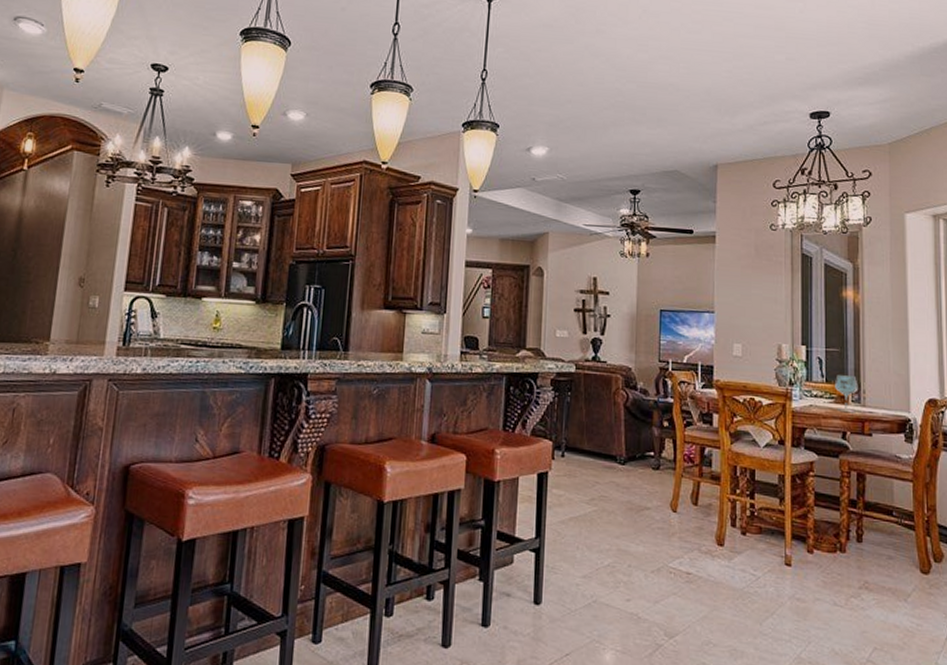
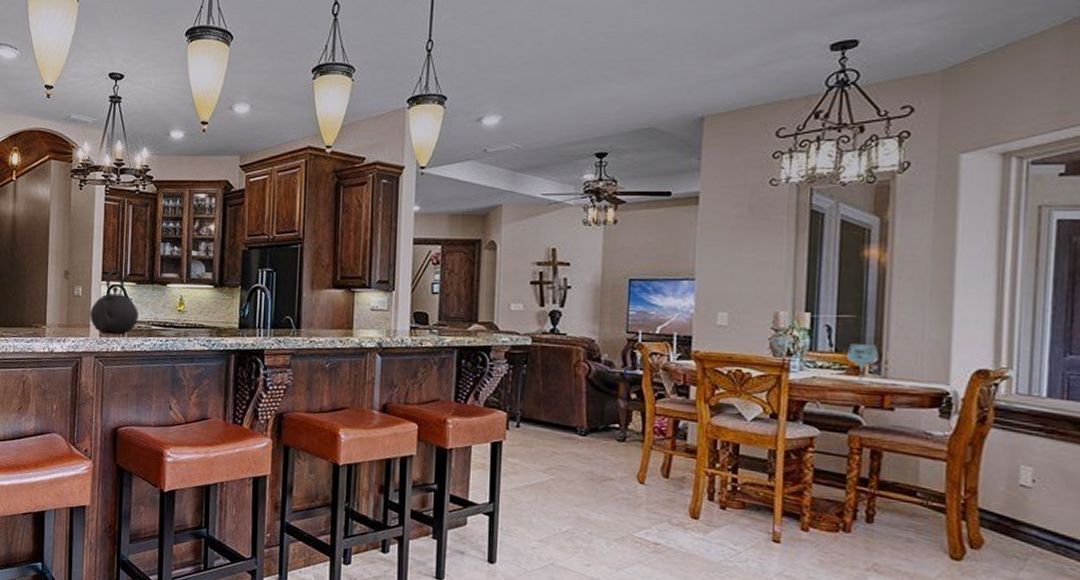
kettle: none [106,278,166,355] -> present [90,269,138,336]

